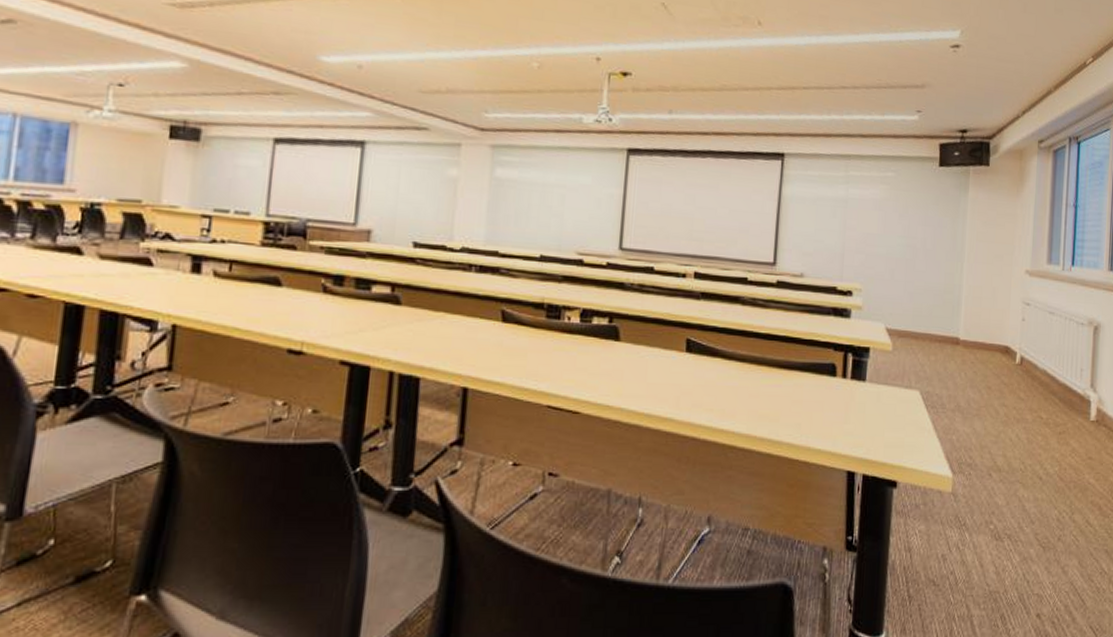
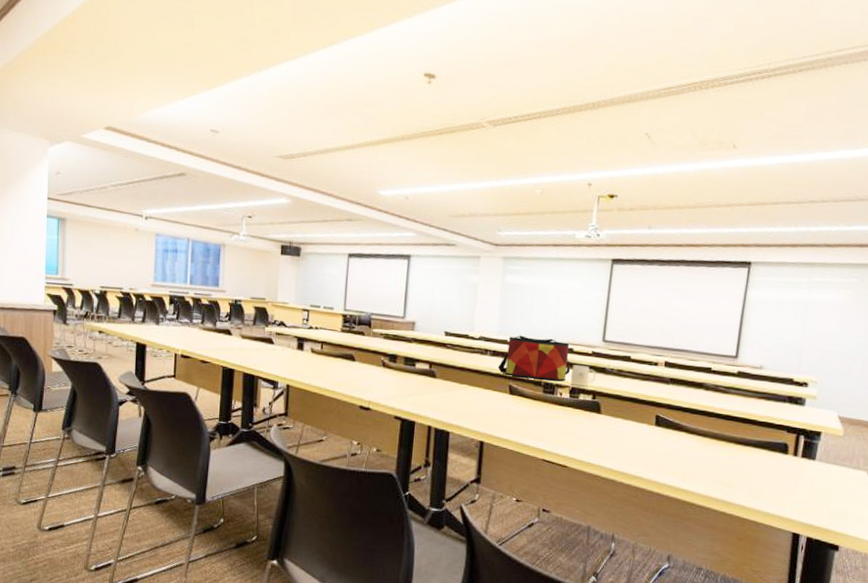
bag: none [486,244,581,302] -> present [497,335,571,382]
mug: none [581,280,613,307] -> present [570,365,596,387]

